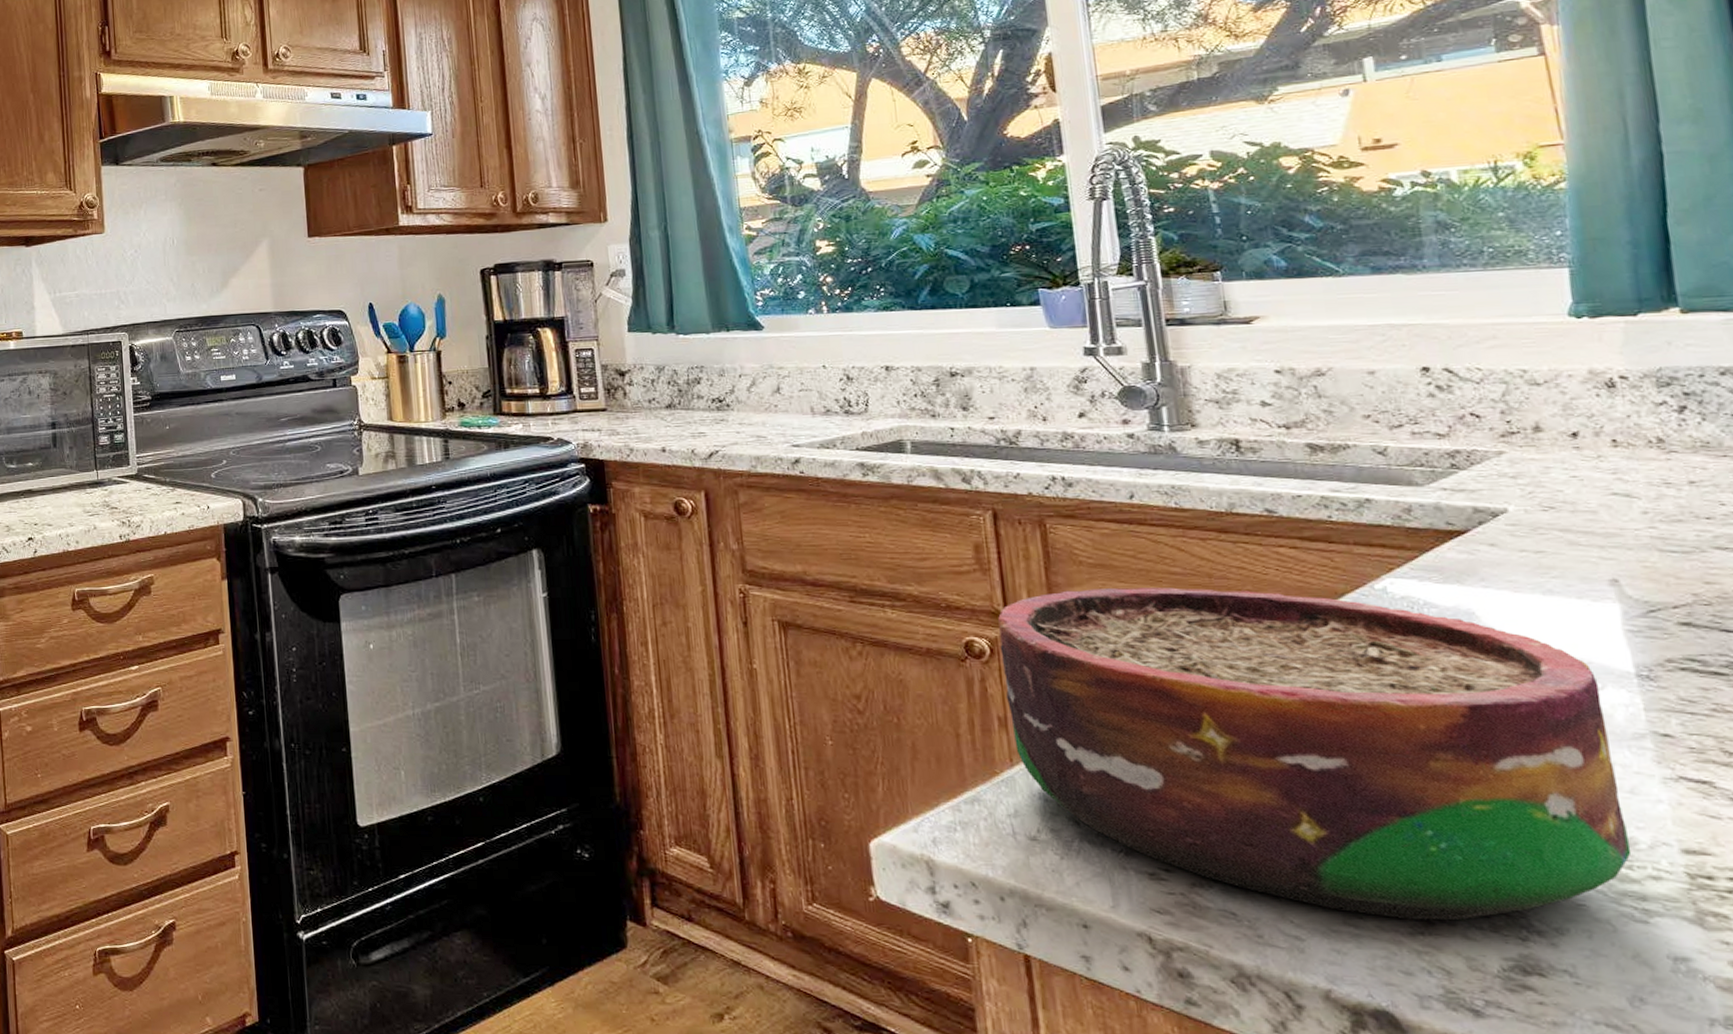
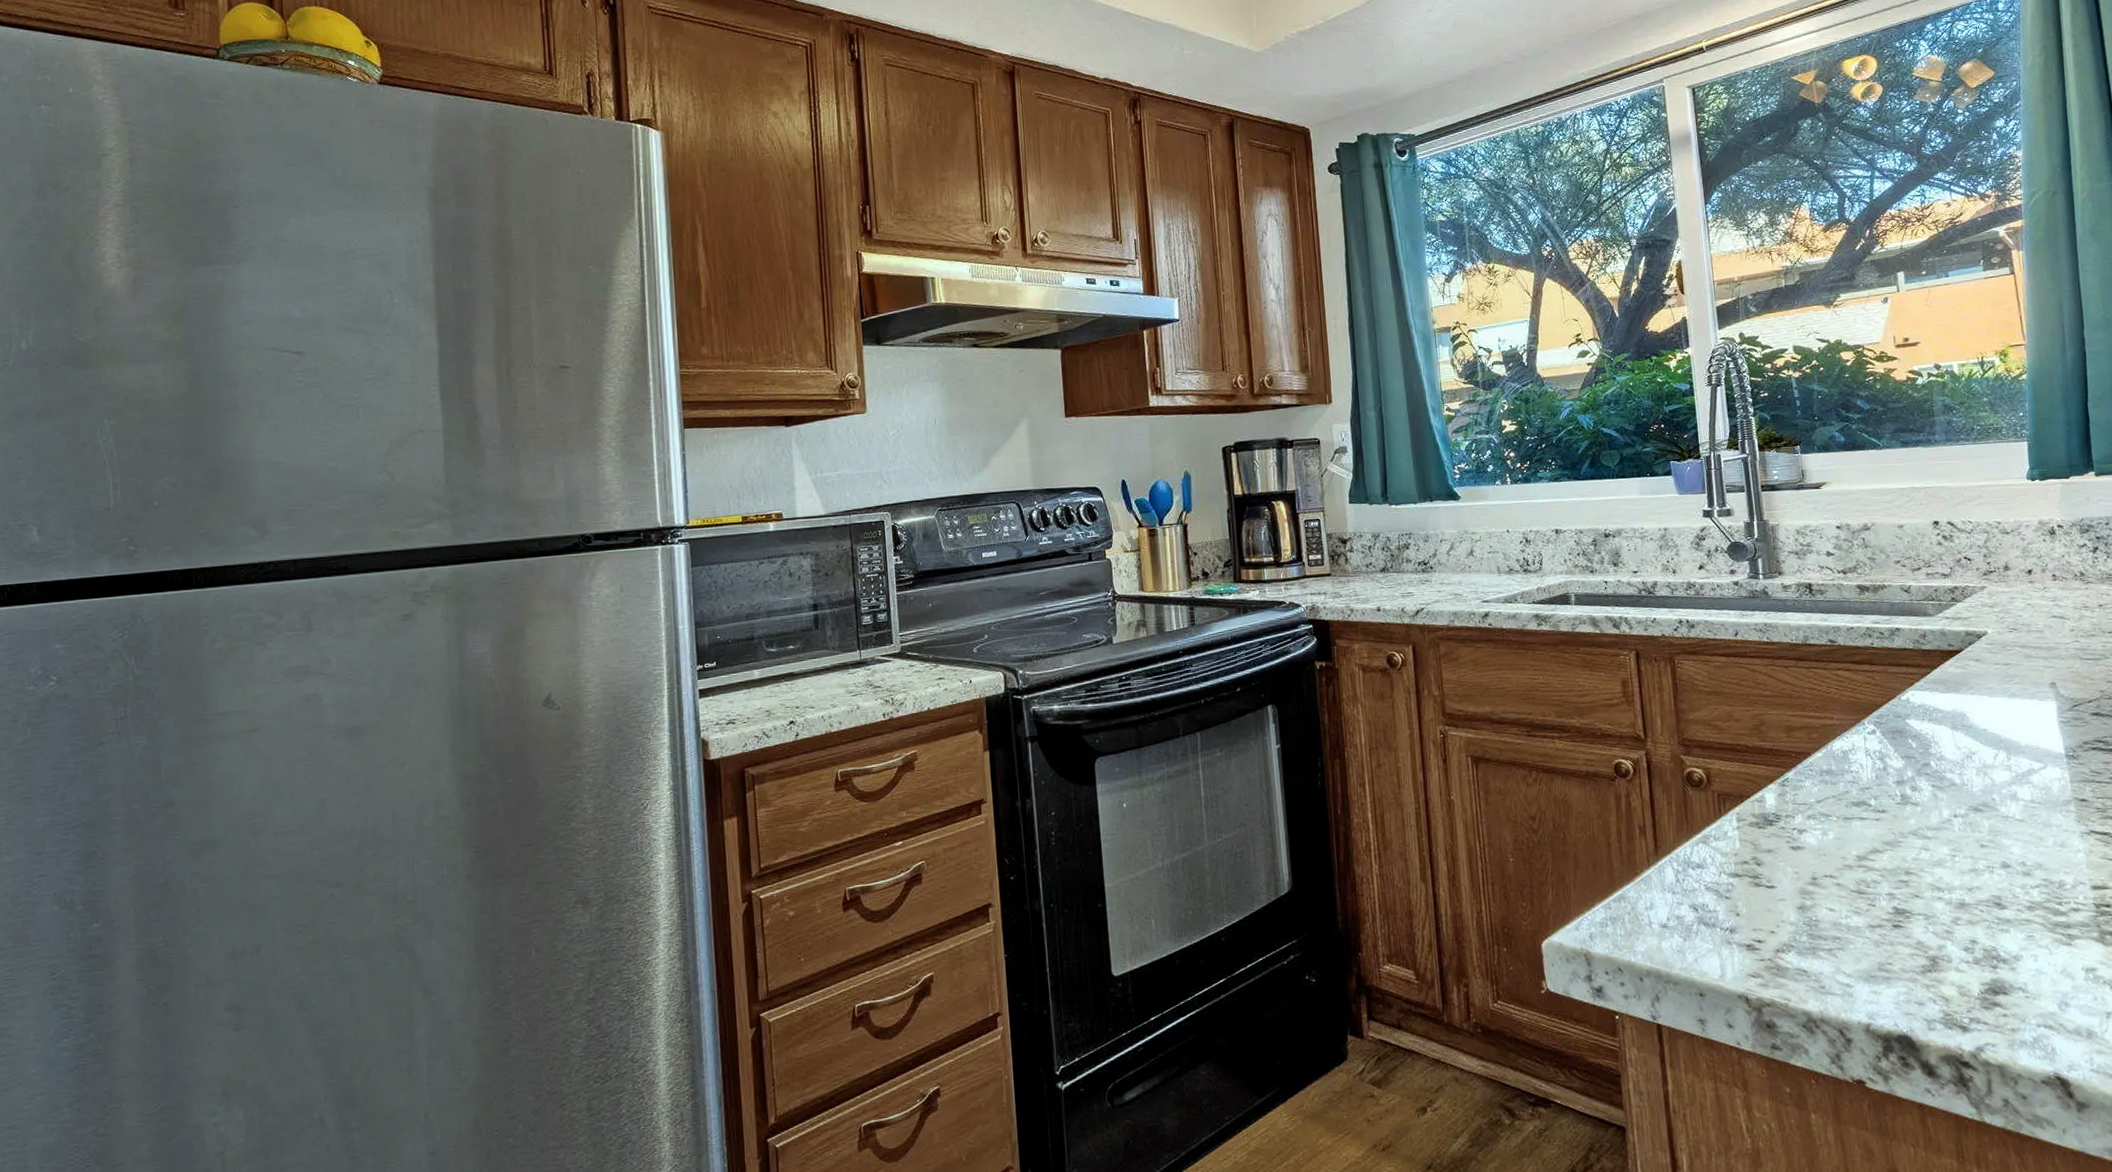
bowl: present [998,587,1632,921] -> none [1639,707,2061,961]

